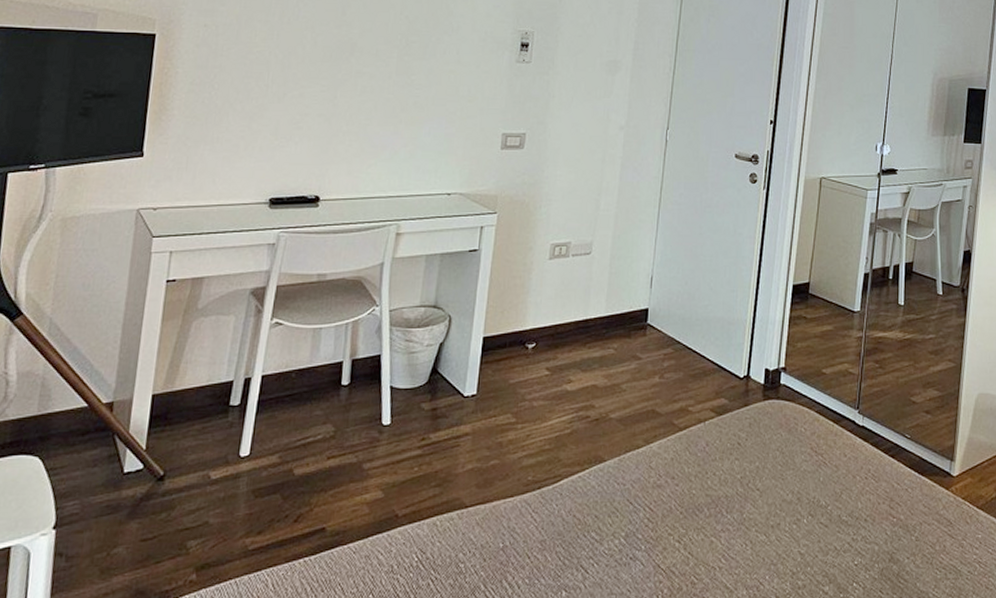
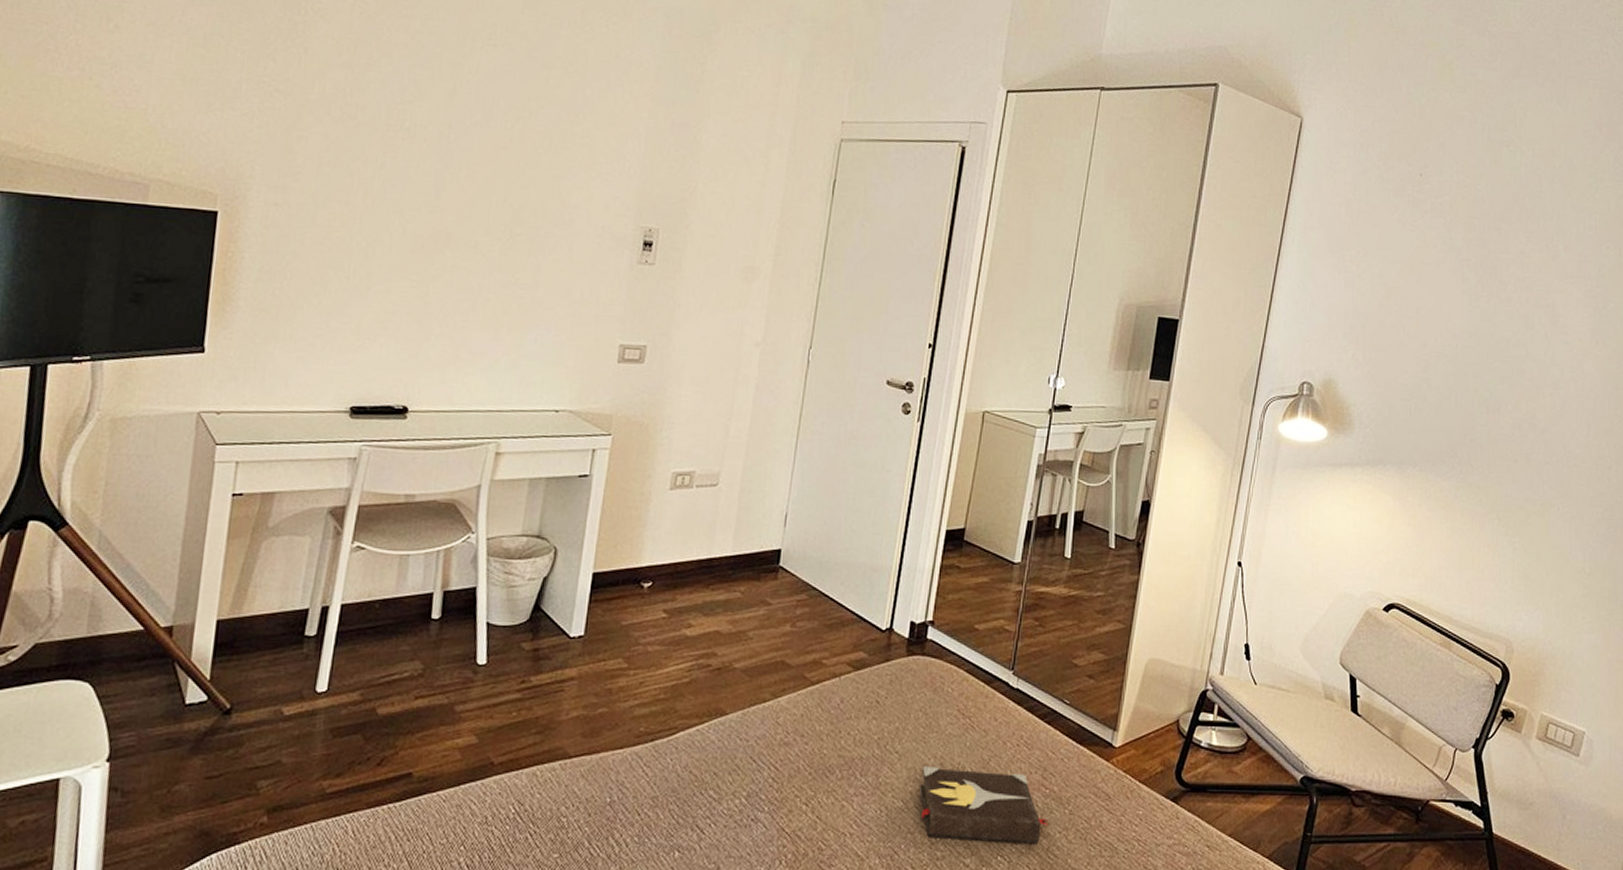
hardback book: none [780,501,899,571] -> present [920,766,1050,844]

